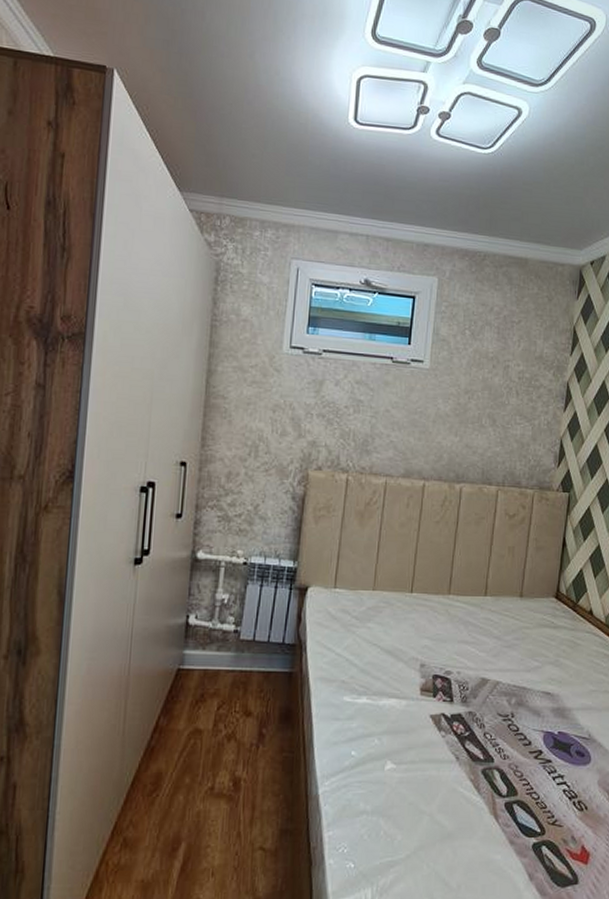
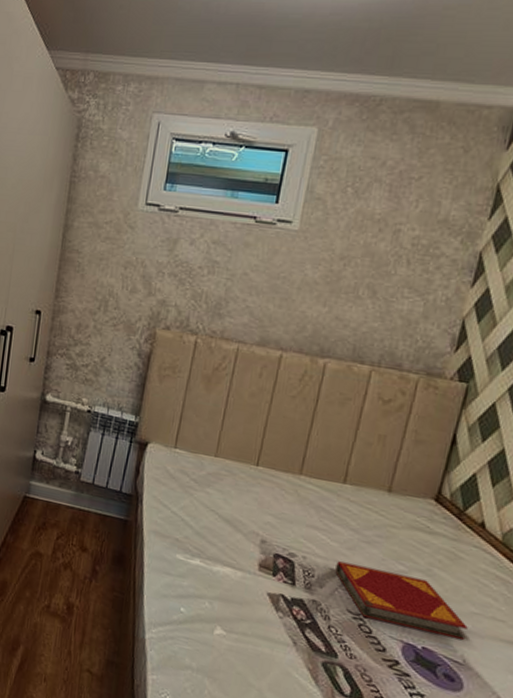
hardback book: none [485,669,589,718] -> present [335,561,468,640]

